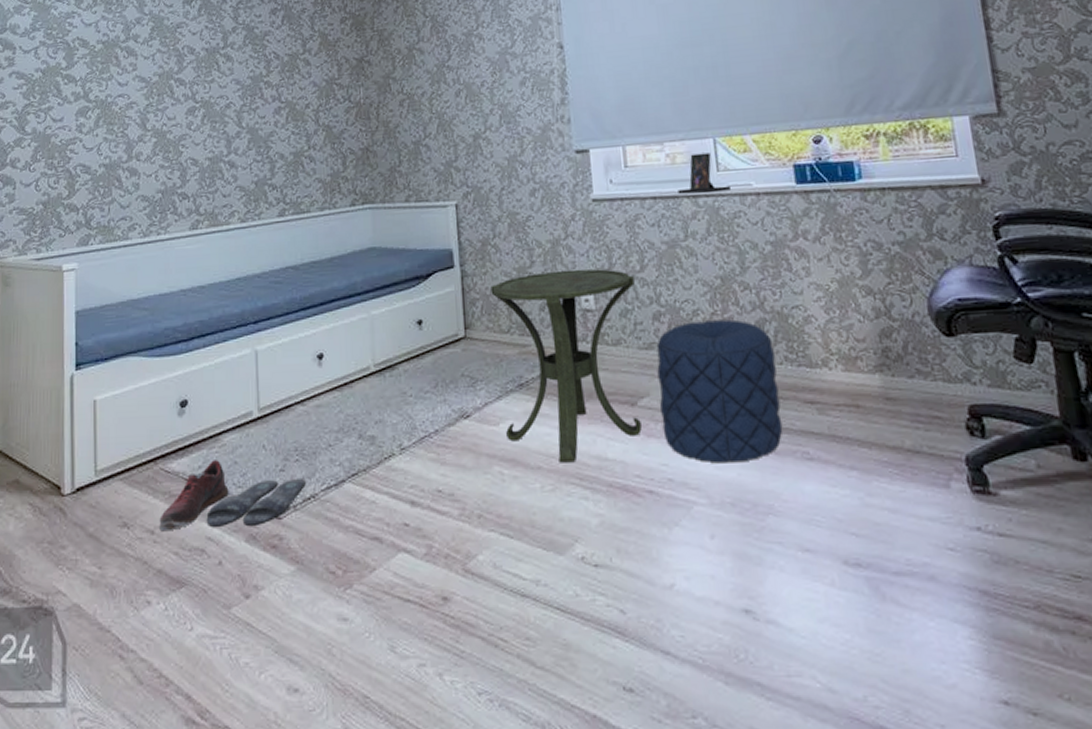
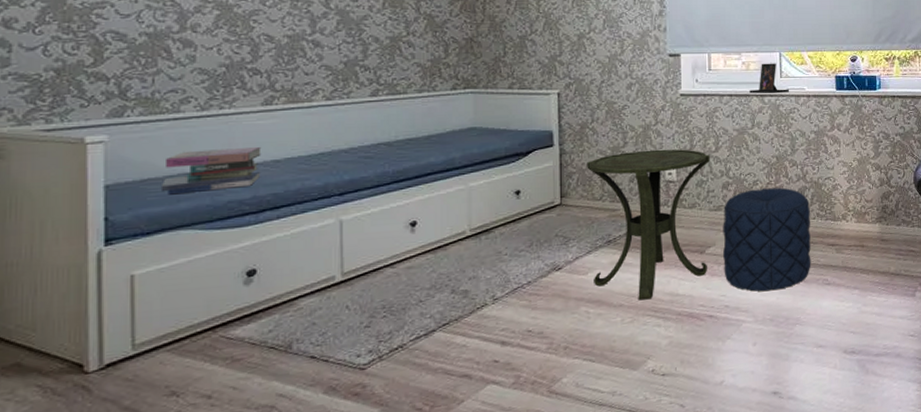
books: none [114,271,190,321] -> present [160,146,262,195]
athletic shoe: present [159,460,229,532] -> none [218,323,305,395]
slippers: present [206,479,306,527] -> none [277,332,393,385]

